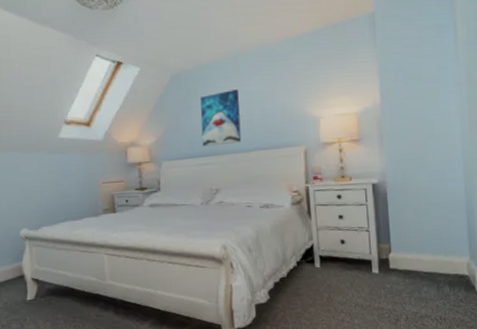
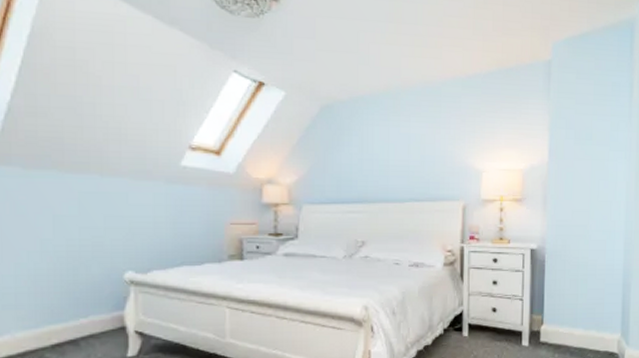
wall art: present [200,89,242,147] -> none [351,129,396,192]

